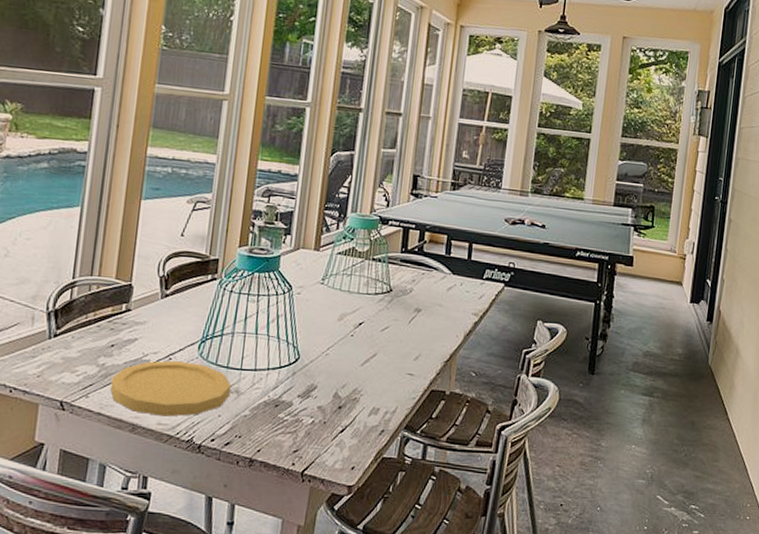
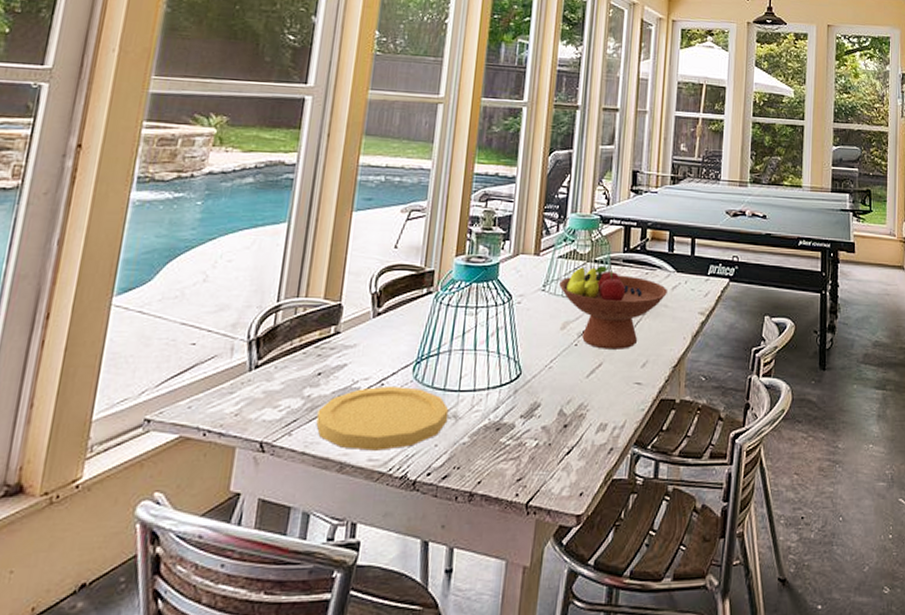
fruit bowl: none [338,264,443,343] -> present [559,266,667,349]

